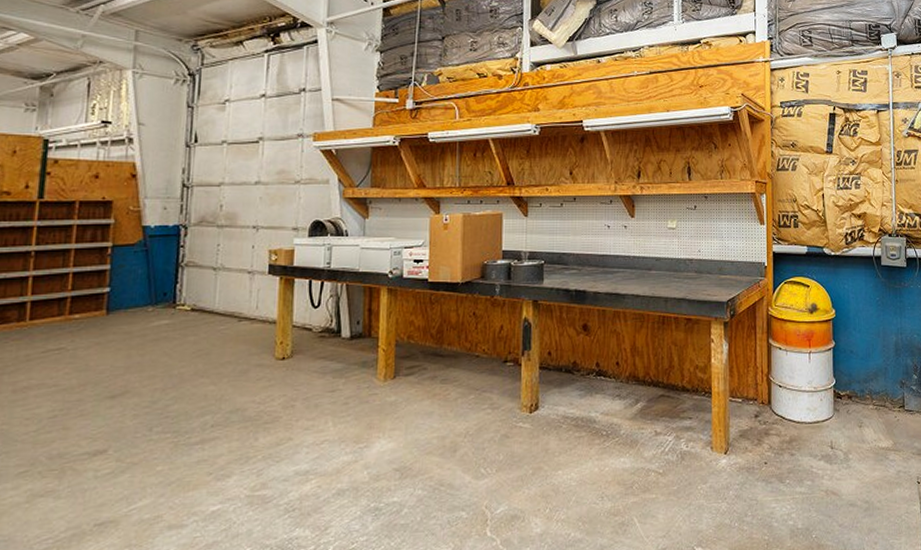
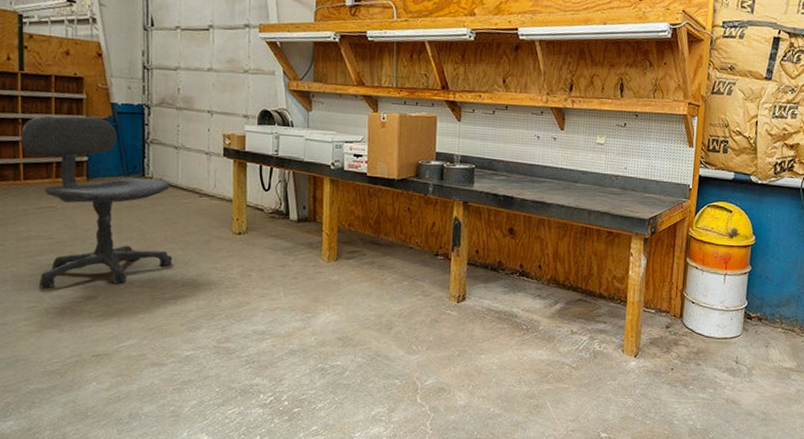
office chair: none [31,242,204,448] -> present [21,115,173,289]

